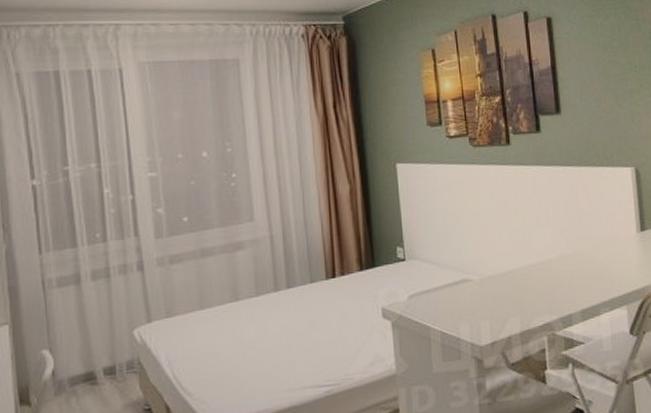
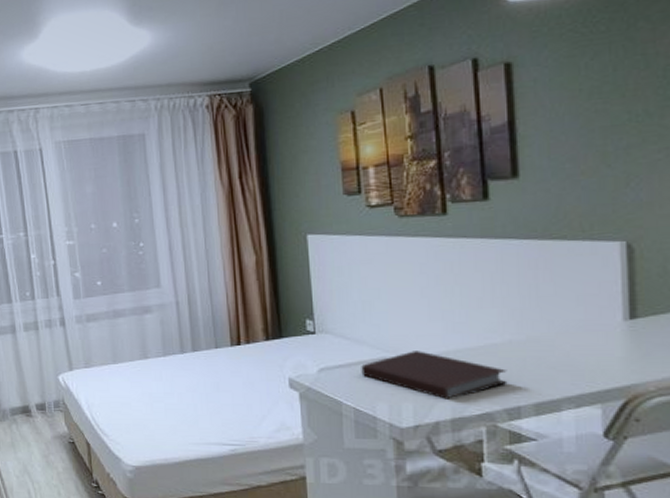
notebook: none [446,270,561,315] -> present [361,351,508,399]

